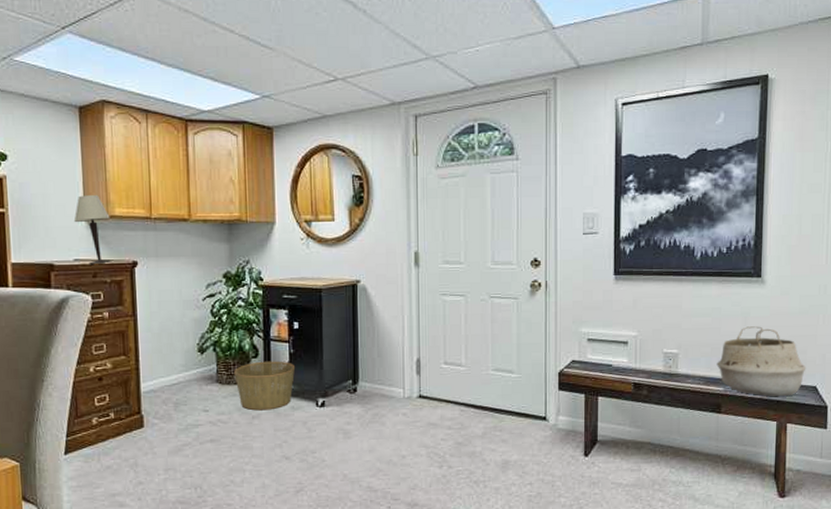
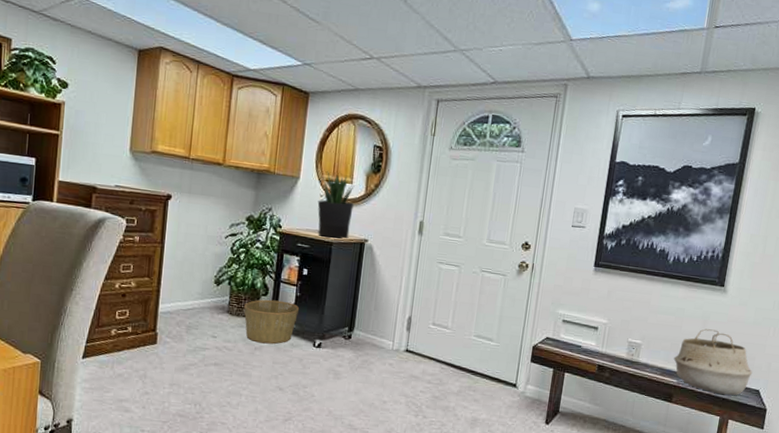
table lamp: present [73,195,111,265] -> none [119,129,153,193]
planter: none [299,210,339,285] -> present [317,170,355,239]

